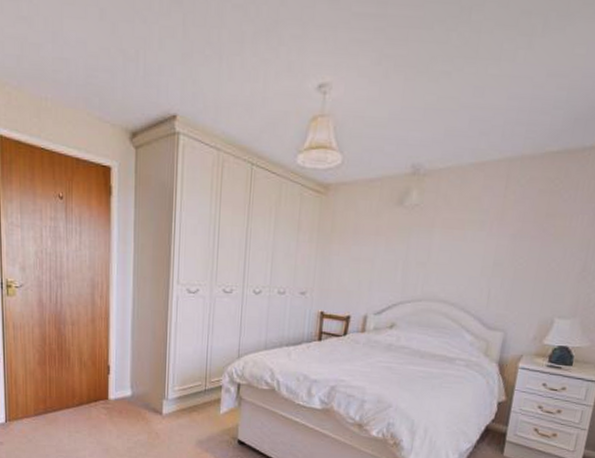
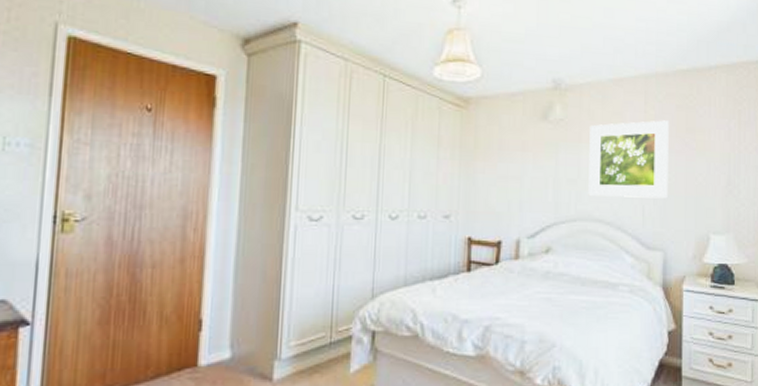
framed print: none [436,205,529,283] -> present [588,120,669,199]

